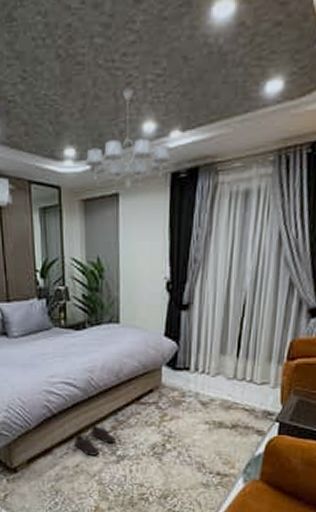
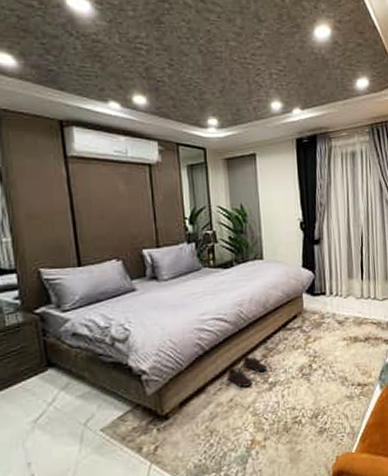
chandelier: present [86,89,171,190] -> none [226,78,295,151]

